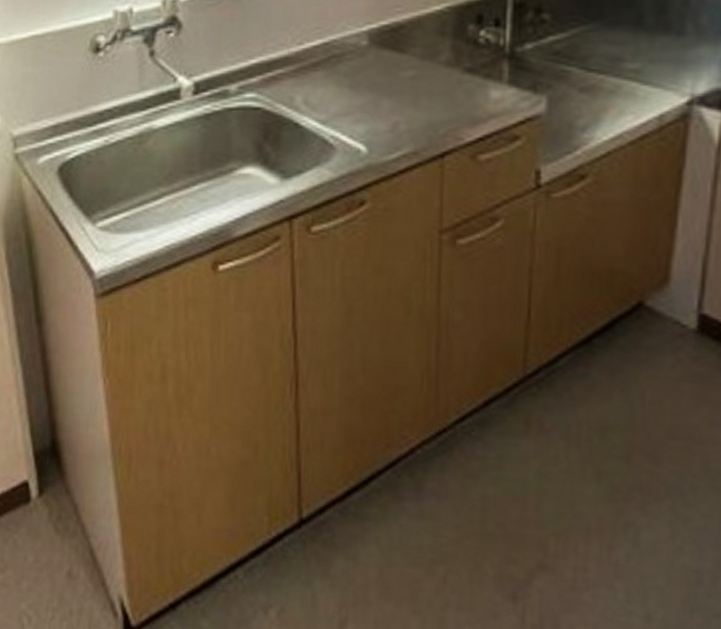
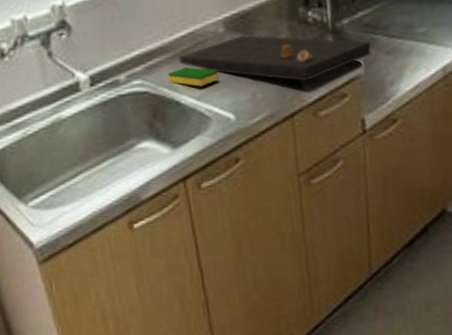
dish sponge: none [289,82,354,108] -> present [167,66,219,87]
cutting board: none [306,51,560,115] -> present [179,35,371,82]

